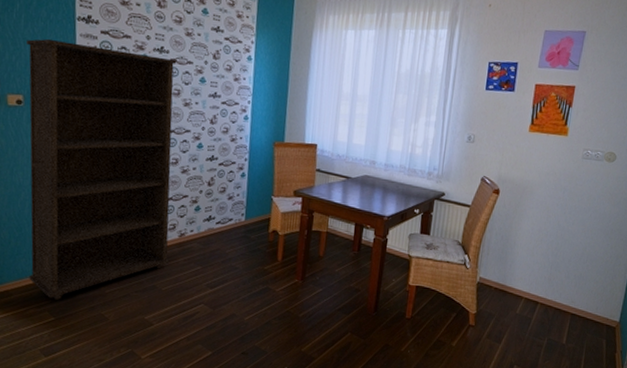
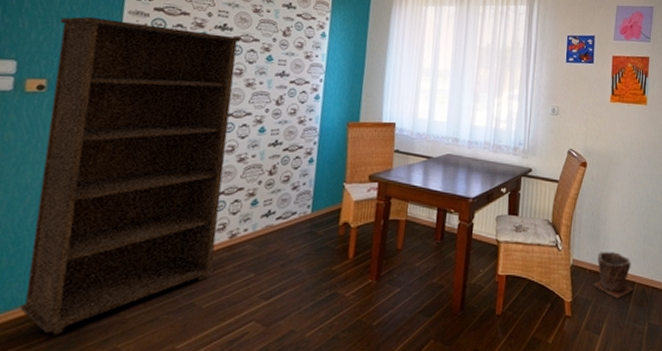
plant pot: none [497,272,537,315] -> present [593,251,634,299]

